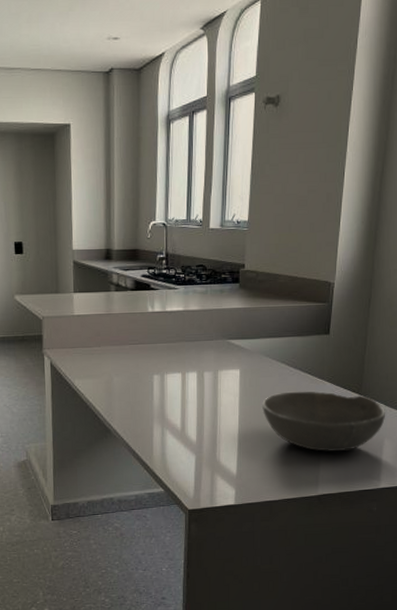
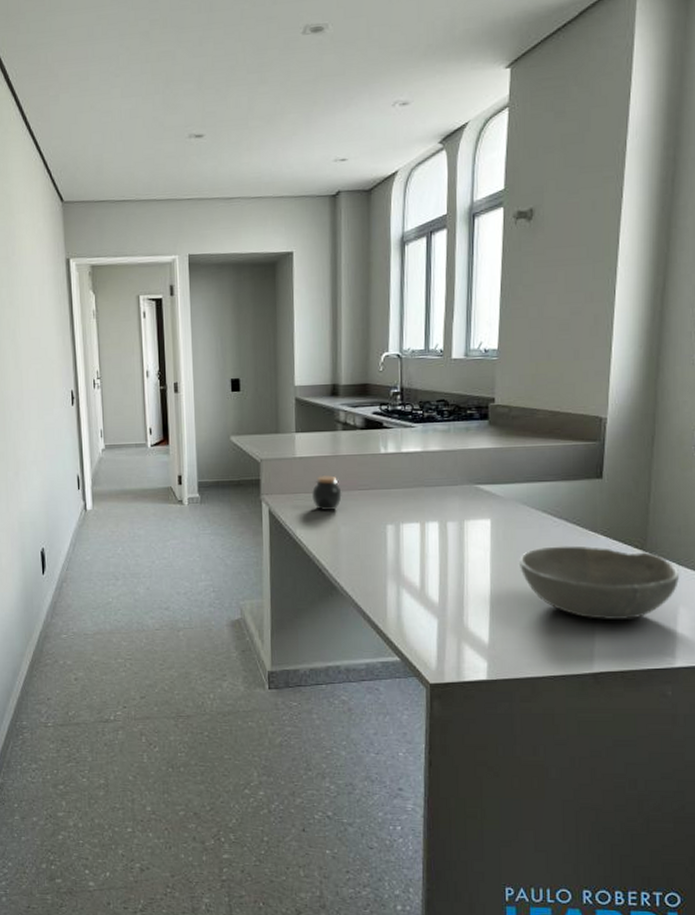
jar: none [89,331,116,363] -> present [312,475,343,510]

